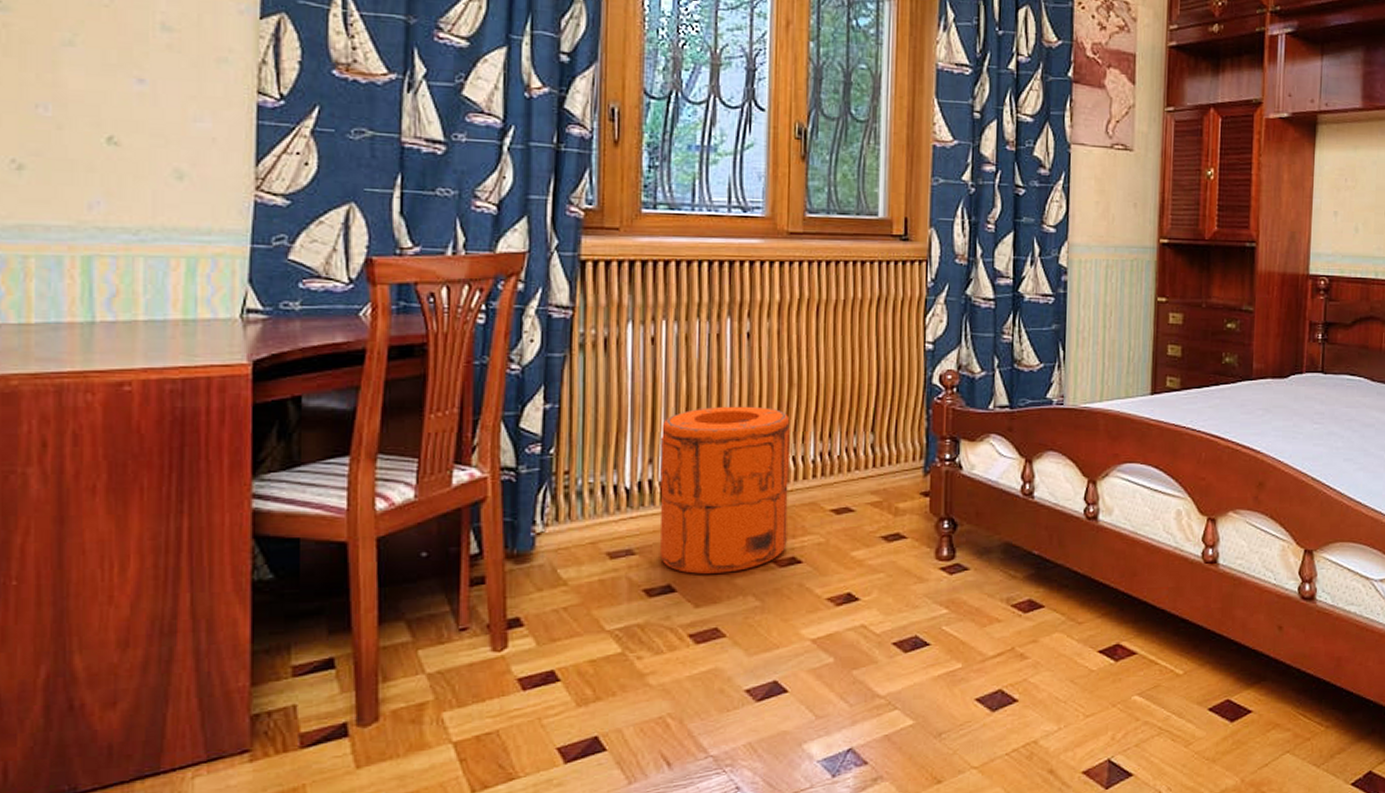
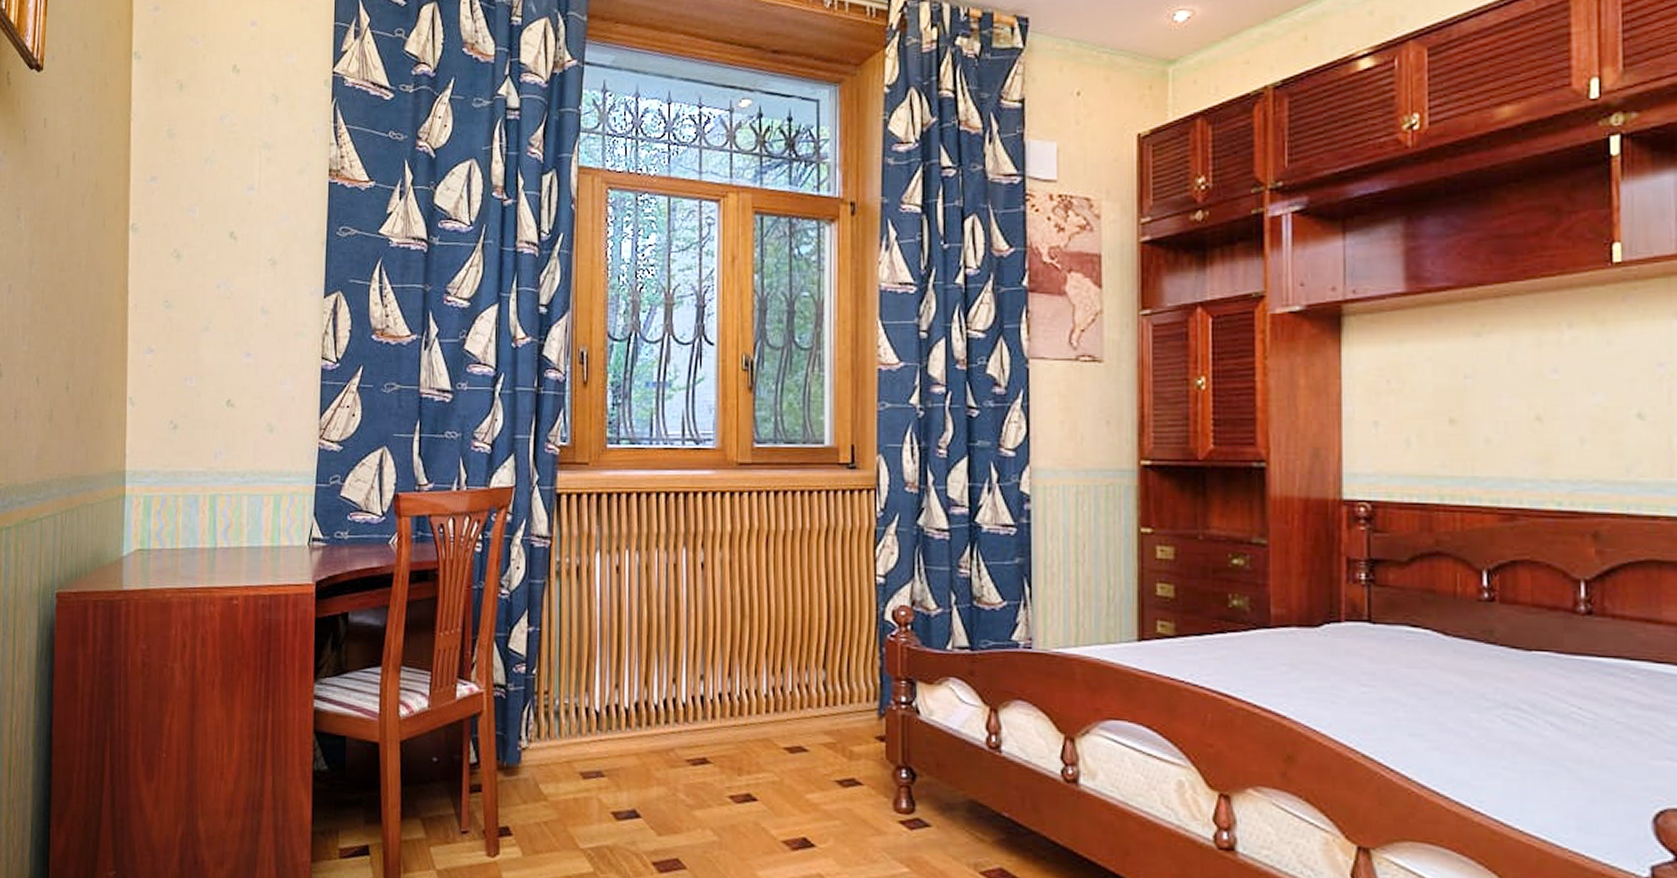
trash can: present [659,406,791,574] -> none [624,635,744,804]

